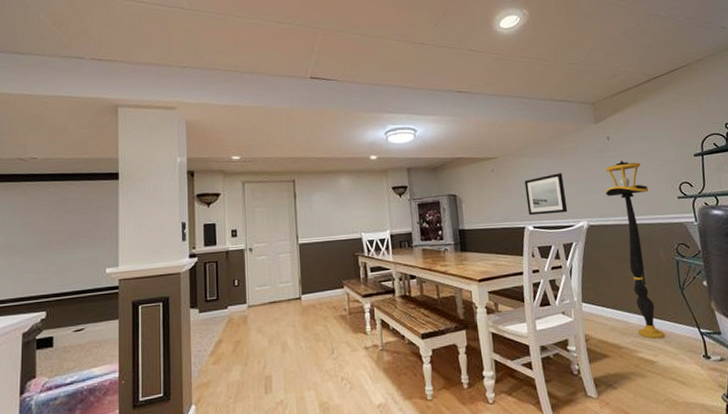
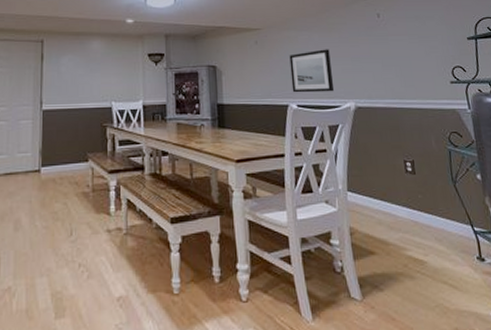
floor lamp: present [605,161,666,340] -> none [374,40,437,237]

